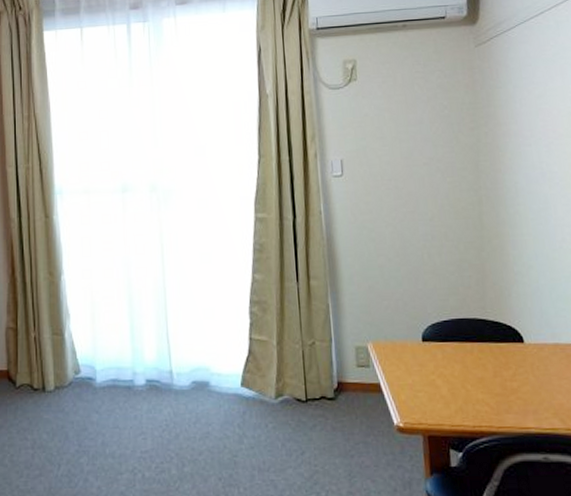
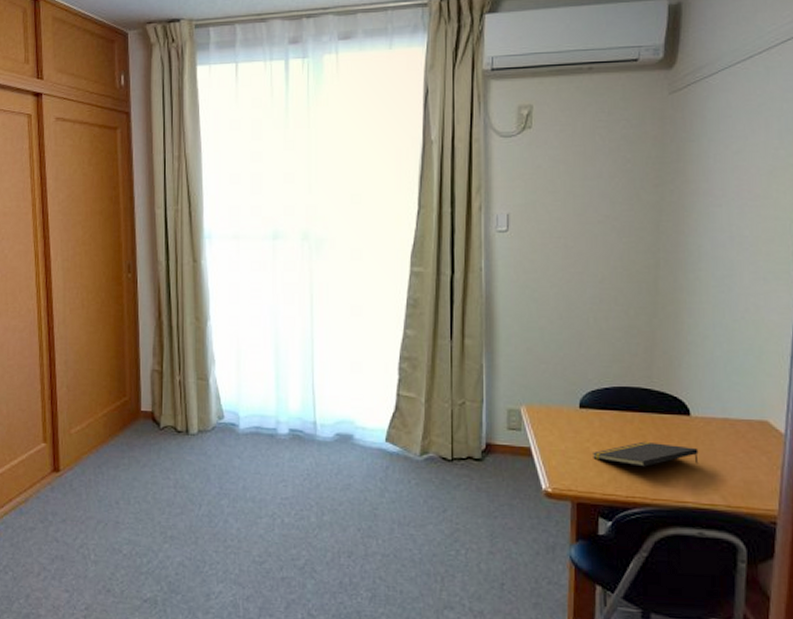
notepad: none [438,370,537,396] -> present [593,441,699,467]

